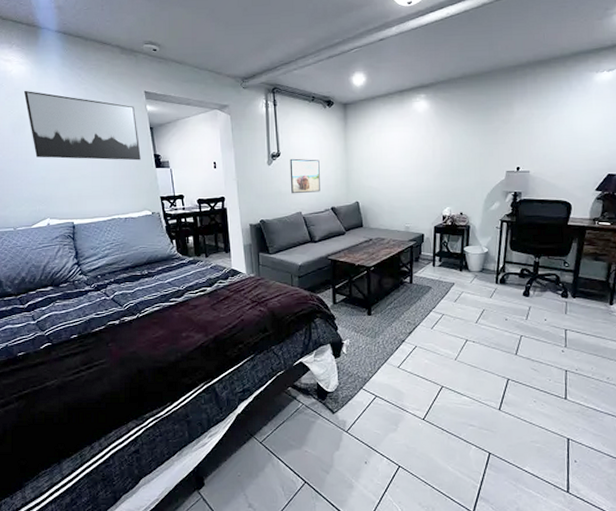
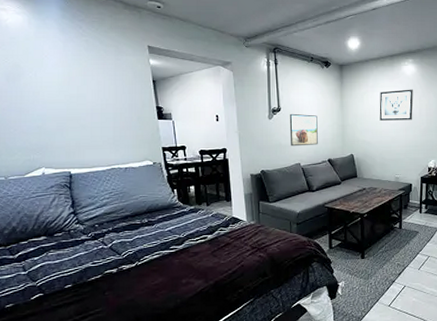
wall art: present [23,90,141,161] -> none [19,39,143,112]
wall art: none [387,128,426,164] -> present [379,89,414,121]

